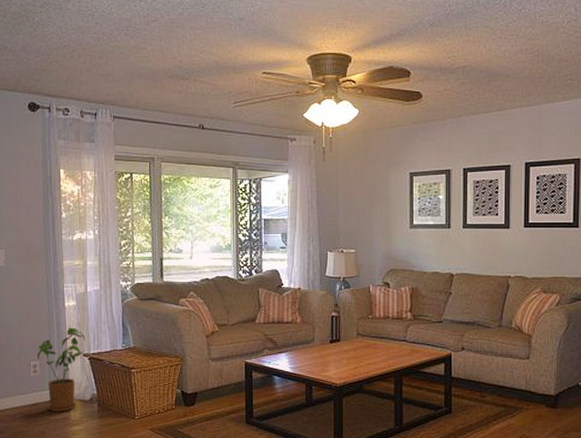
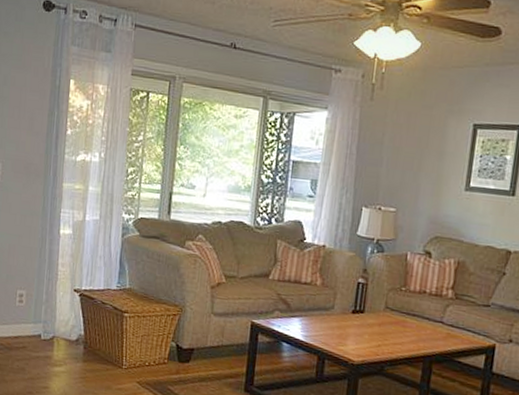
house plant: present [37,327,85,412] -> none [24,257,78,350]

